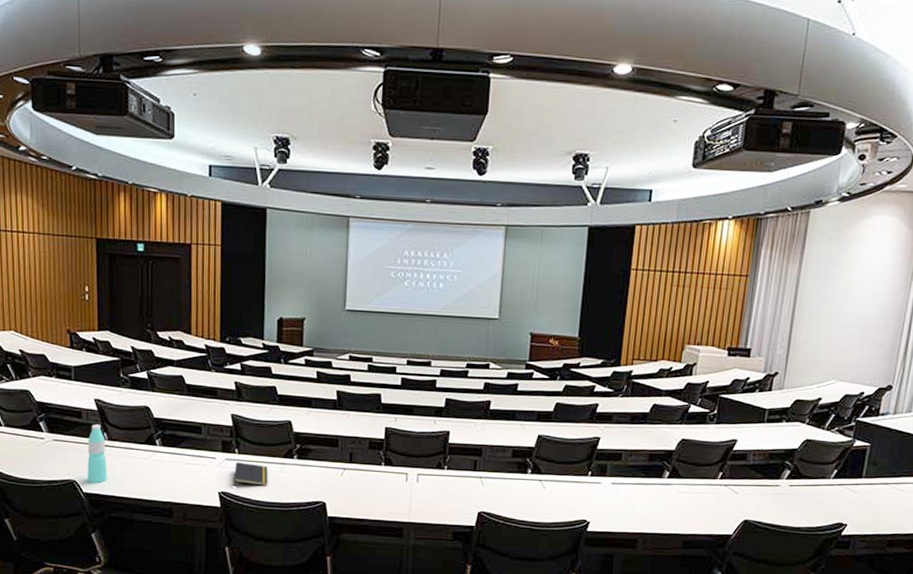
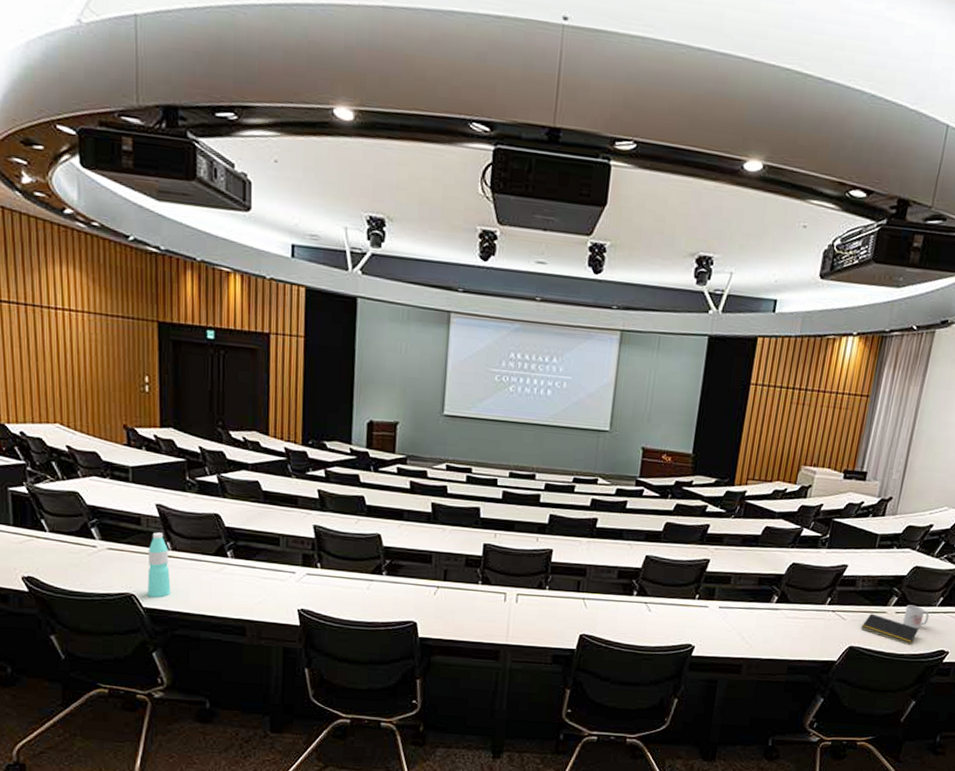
notepad: present [234,462,268,486] -> none [315,577,354,604]
notepad: none [754,487,814,518] -> present [861,613,919,645]
mug: none [797,477,824,502] -> present [903,604,930,629]

